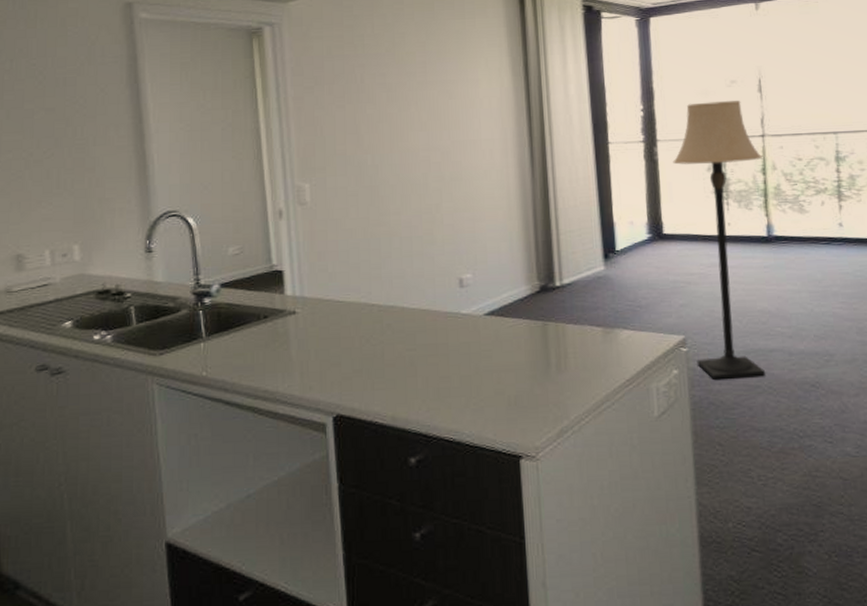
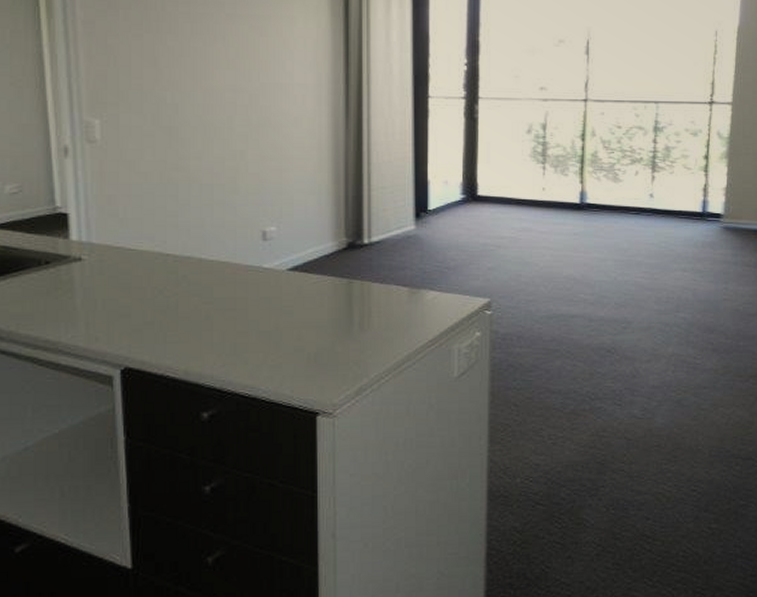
lamp: present [673,100,765,380] -> none [493,61,584,344]

